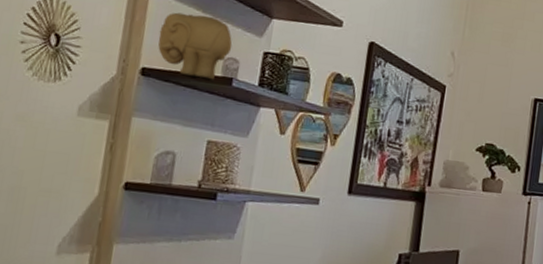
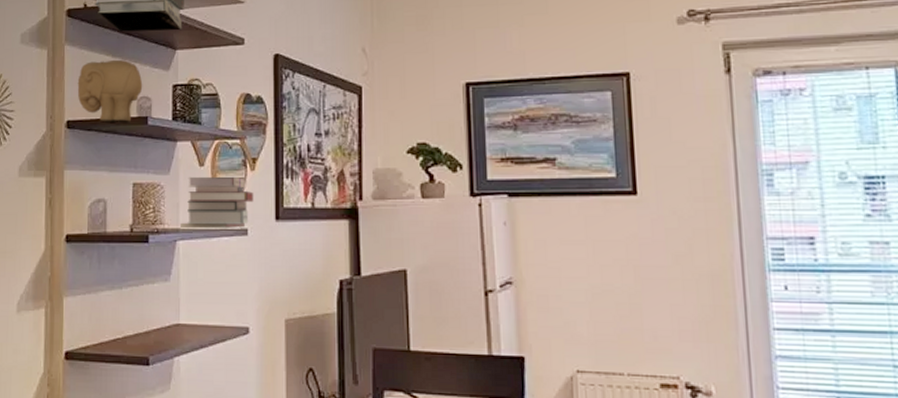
books: none [251,142,331,198] -> present [179,176,254,229]

